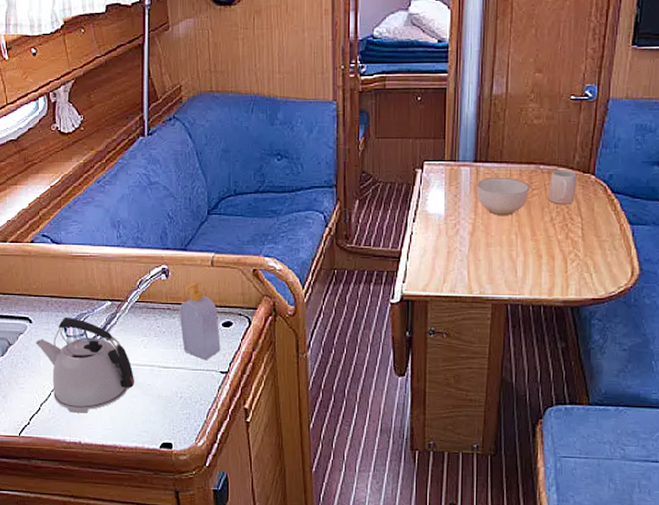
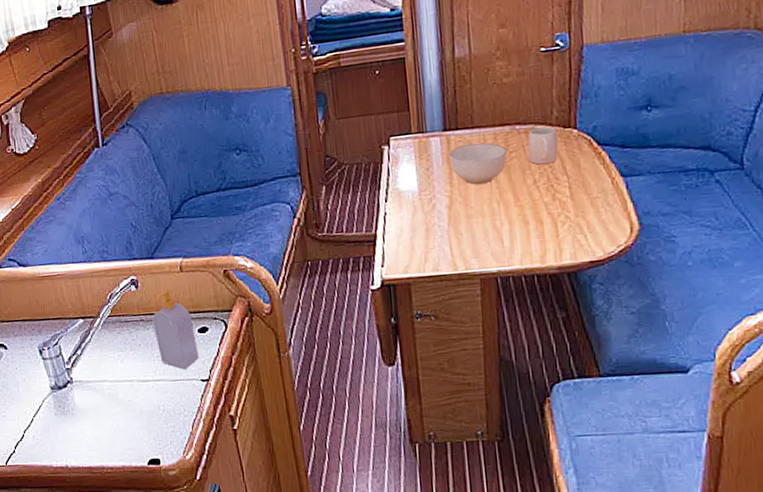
kettle: present [35,316,134,413] -> none [12,339,115,437]

